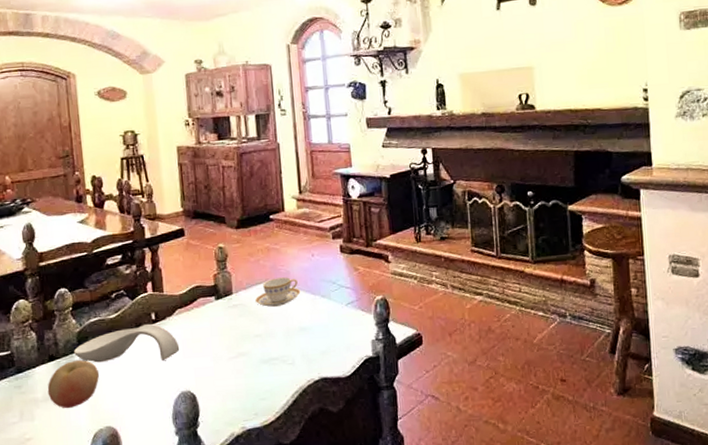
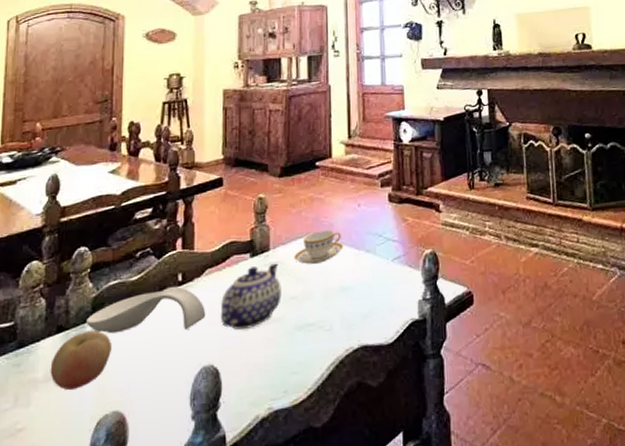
teapot: none [192,305,247,362] -> present [221,263,281,330]

